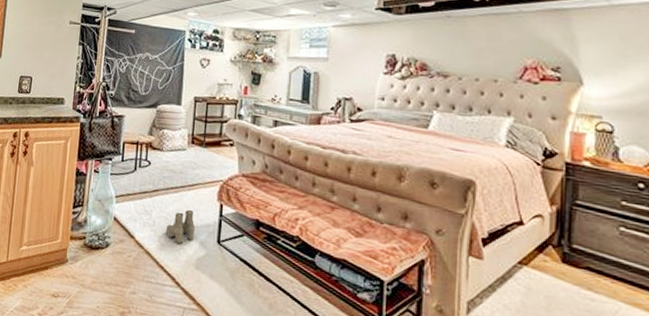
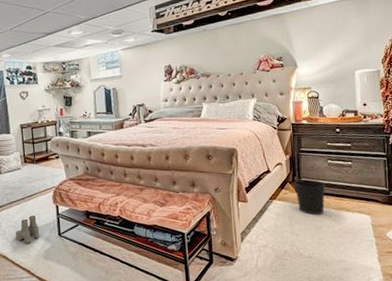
wastebasket: none [559,244,612,306] -> present [294,179,325,215]

